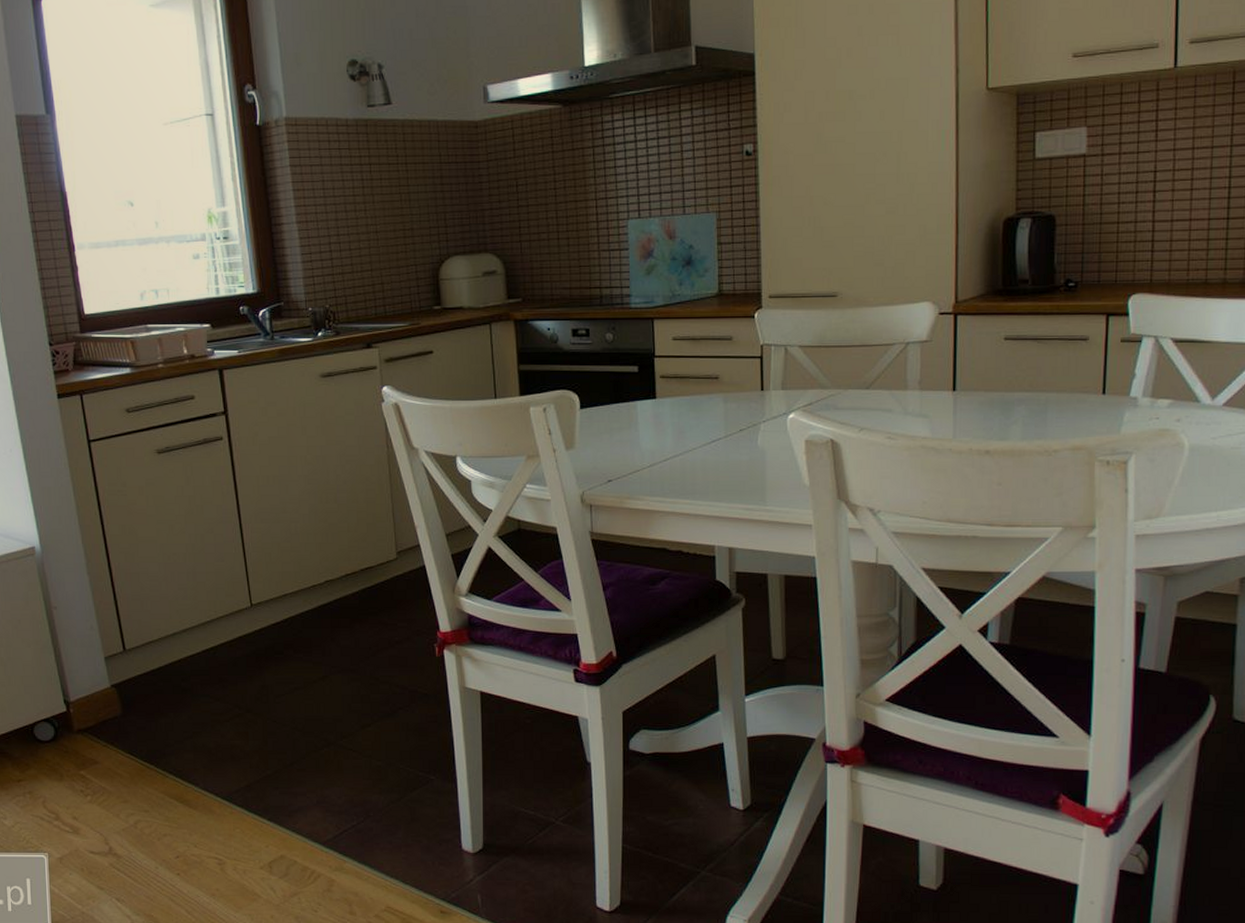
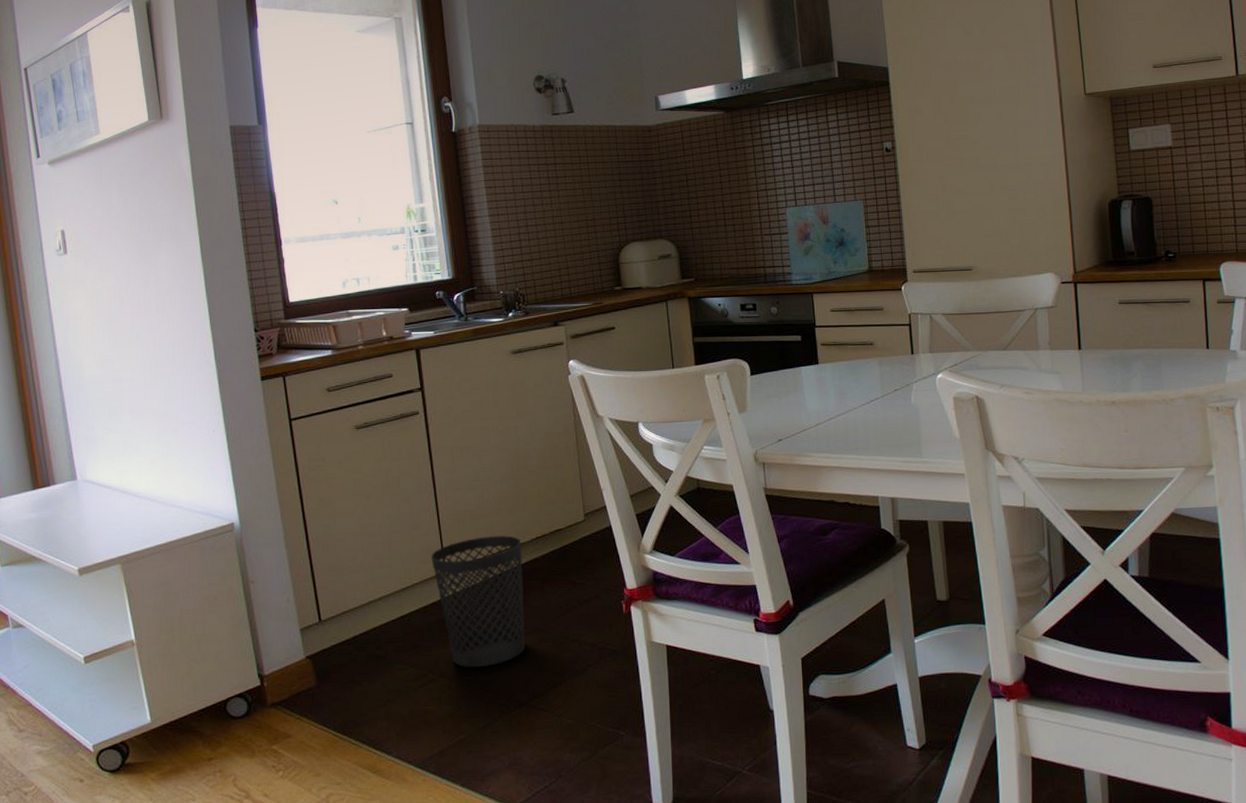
wastebasket: none [236,570,334,705] -> present [430,535,526,668]

